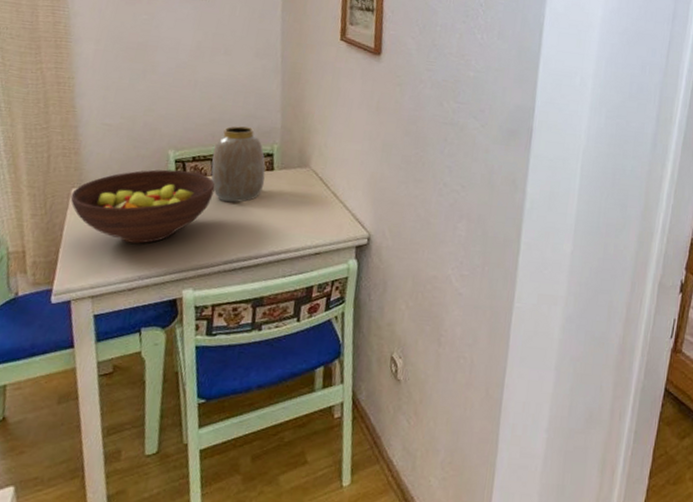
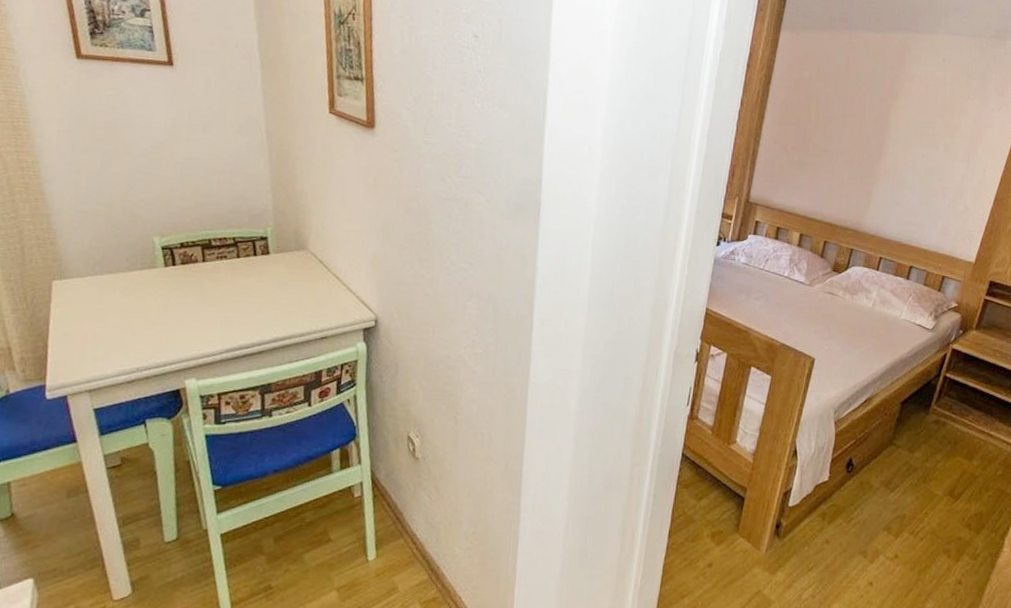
fruit bowl: present [70,169,215,244] -> none [52,257,208,335]
vase: present [211,126,266,203] -> none [201,209,261,290]

